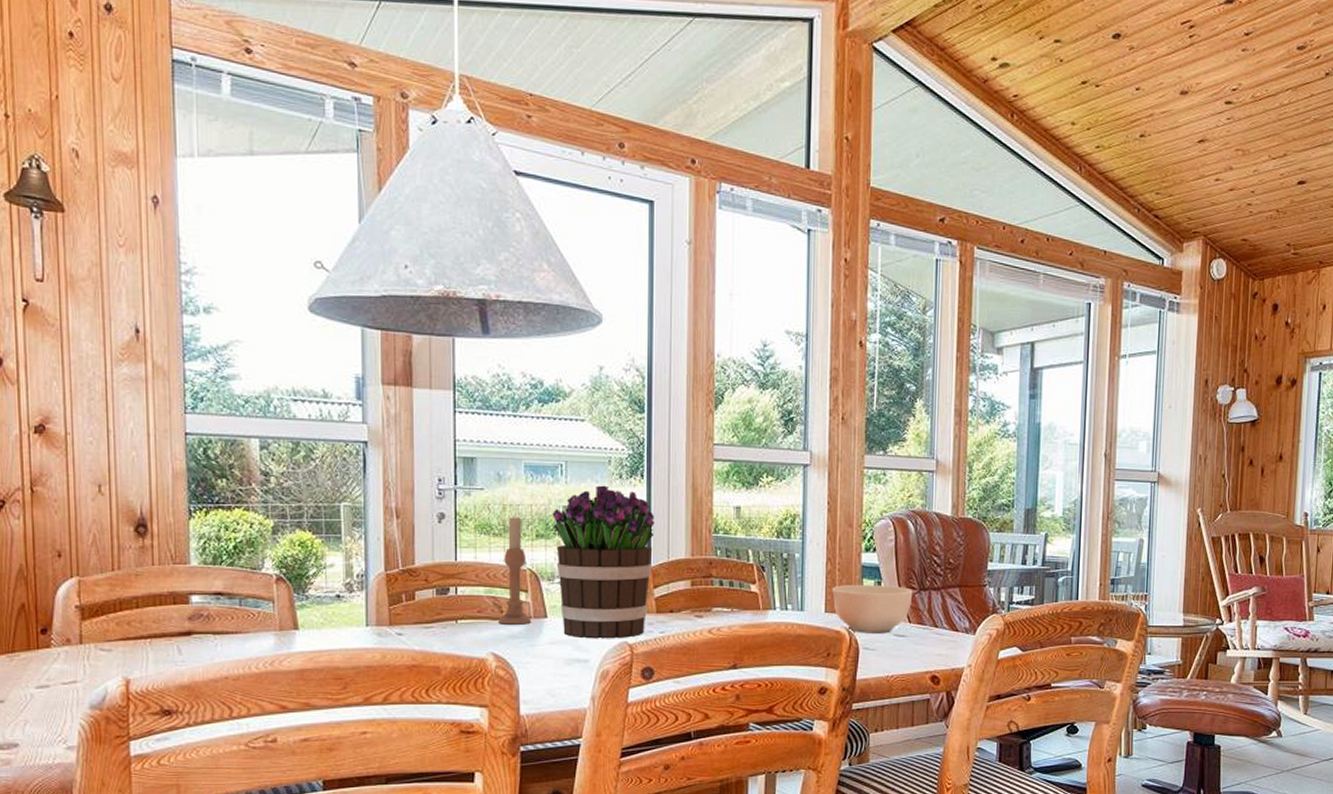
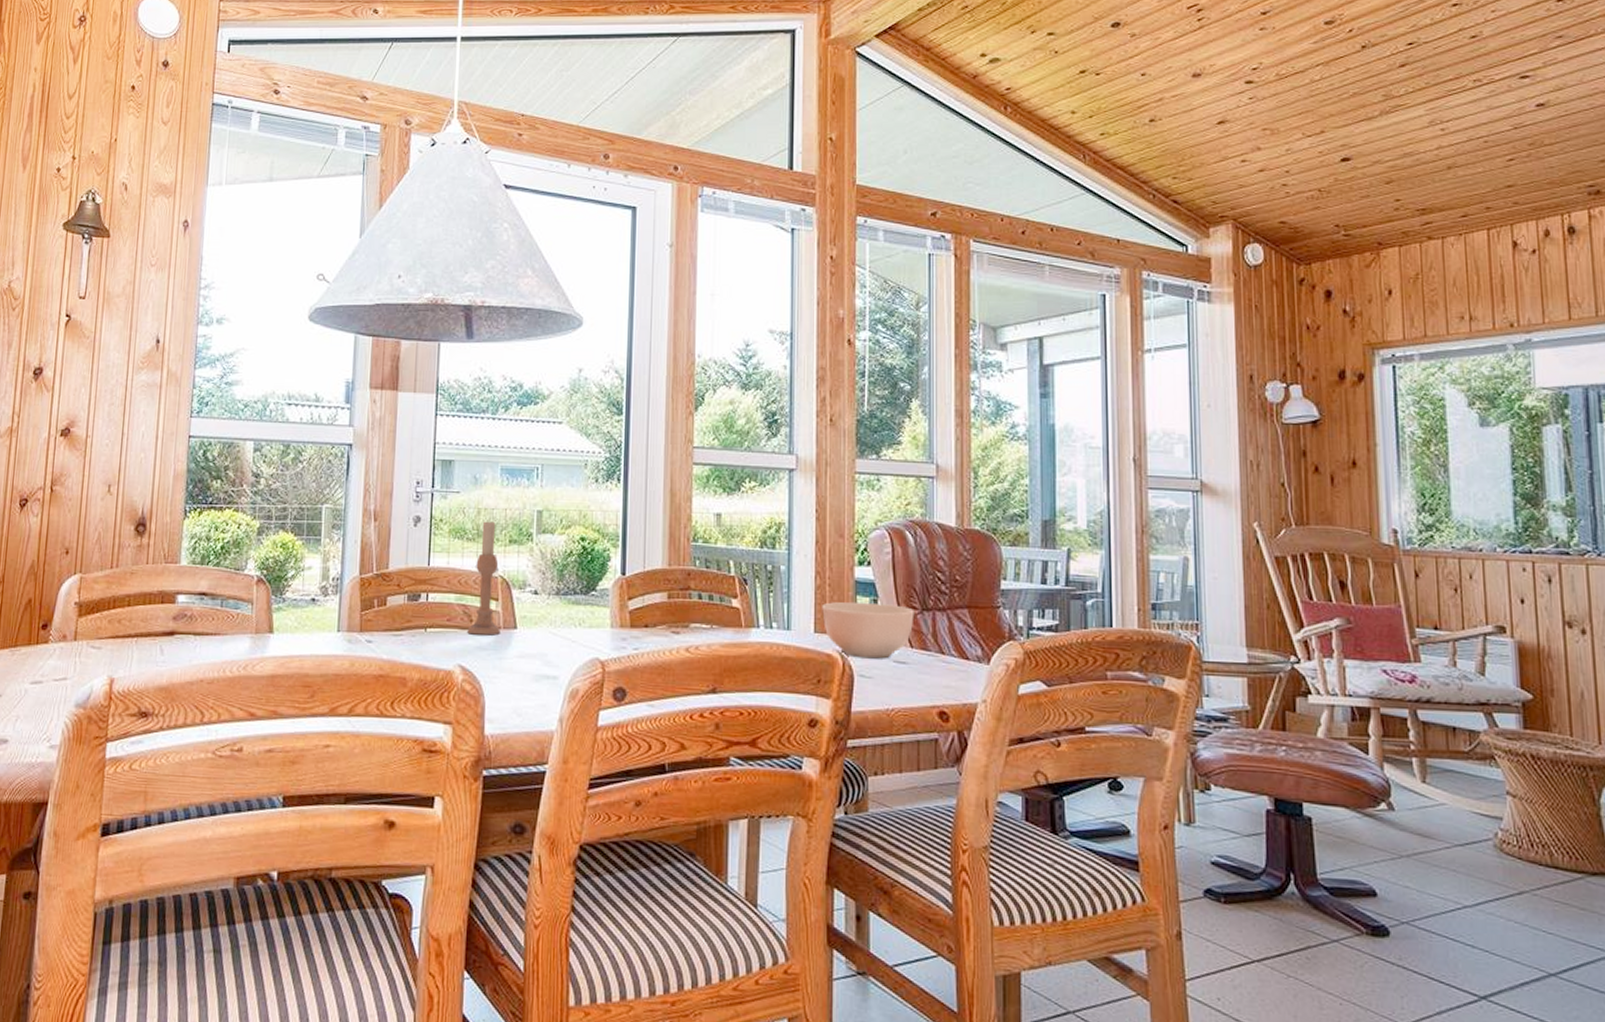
bouquet: present [552,485,654,639] -> none [526,489,630,655]

